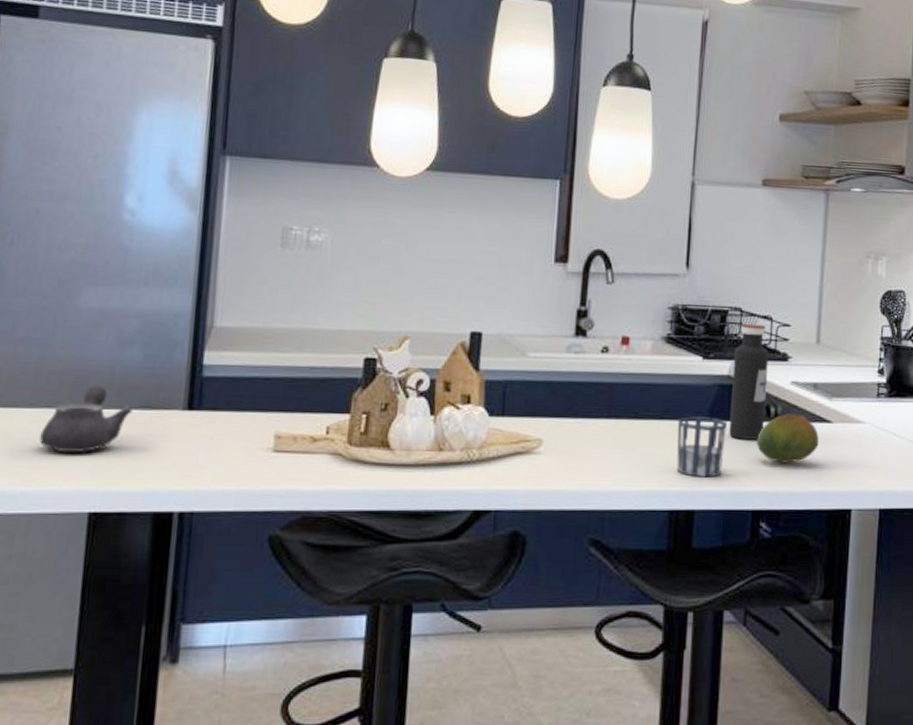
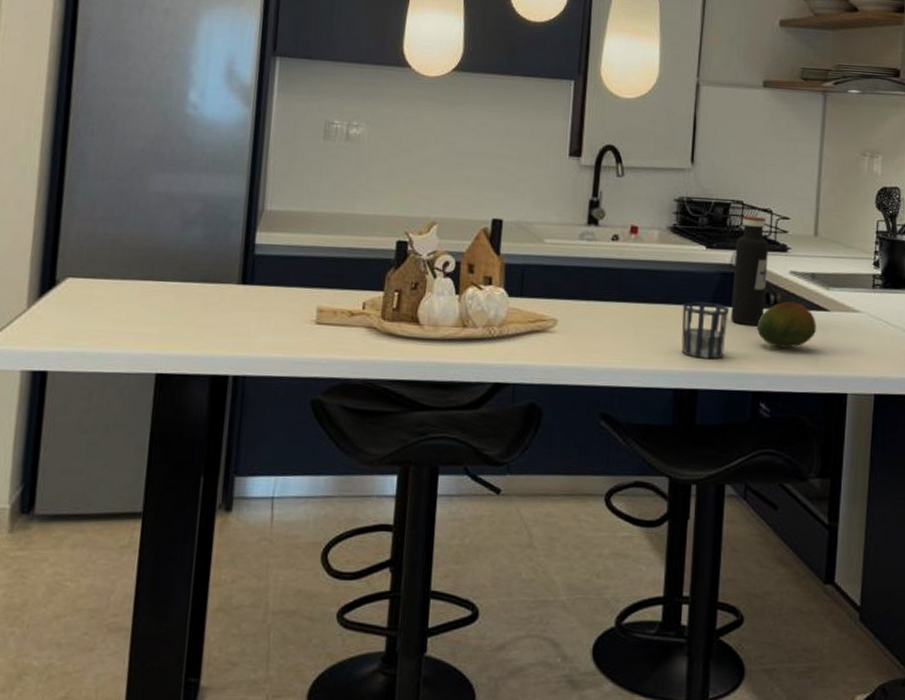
teapot: present [39,385,133,452] -> none [115,260,194,320]

